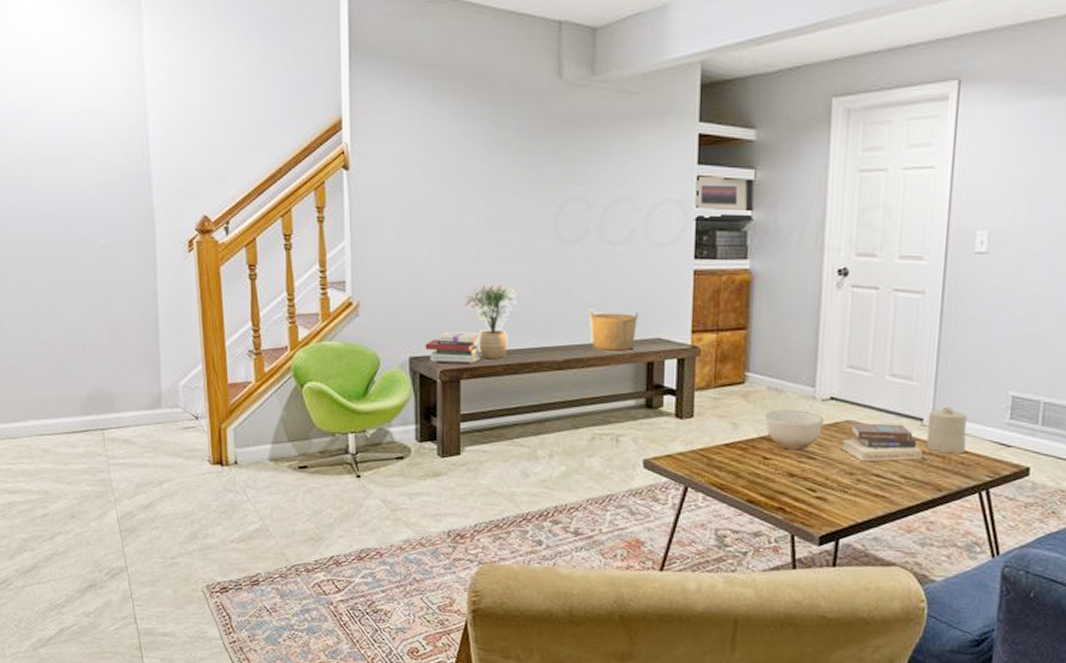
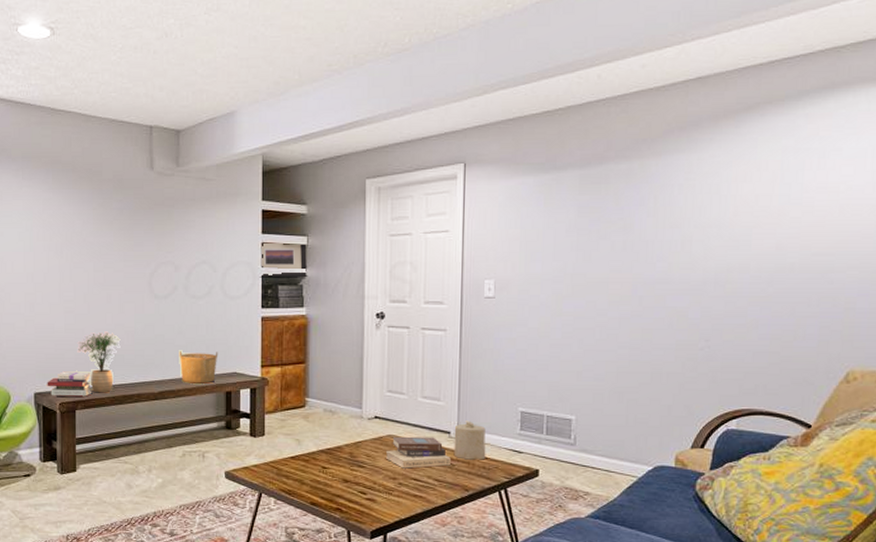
bowl: present [764,409,825,451] -> none [322,427,371,461]

